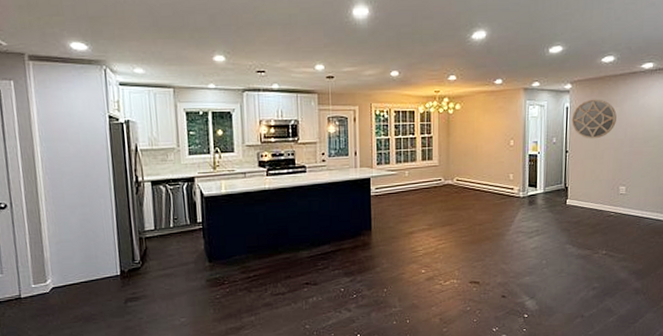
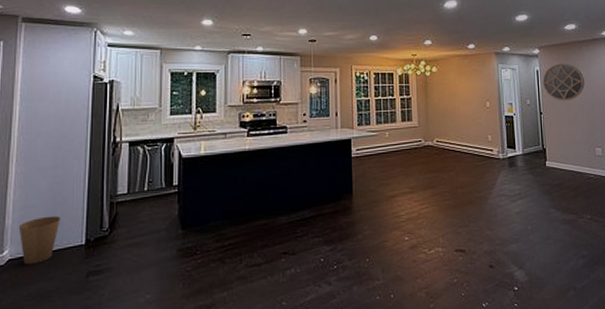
trash can: none [56,249,95,292] -> present [18,215,61,265]

